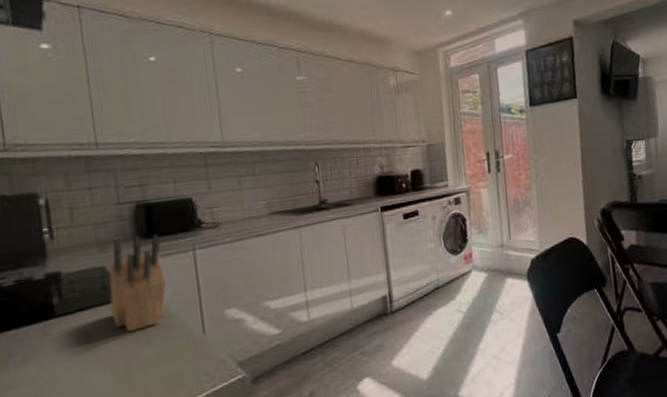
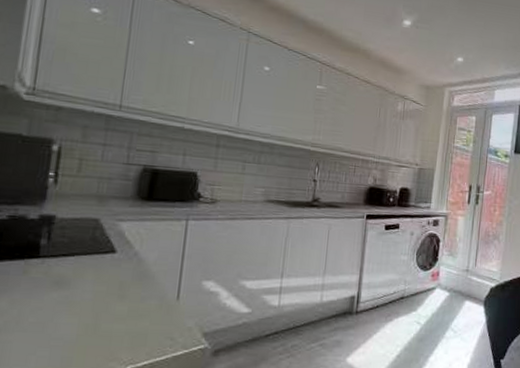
knife block: present [108,234,167,333] -> none [94,195,158,286]

